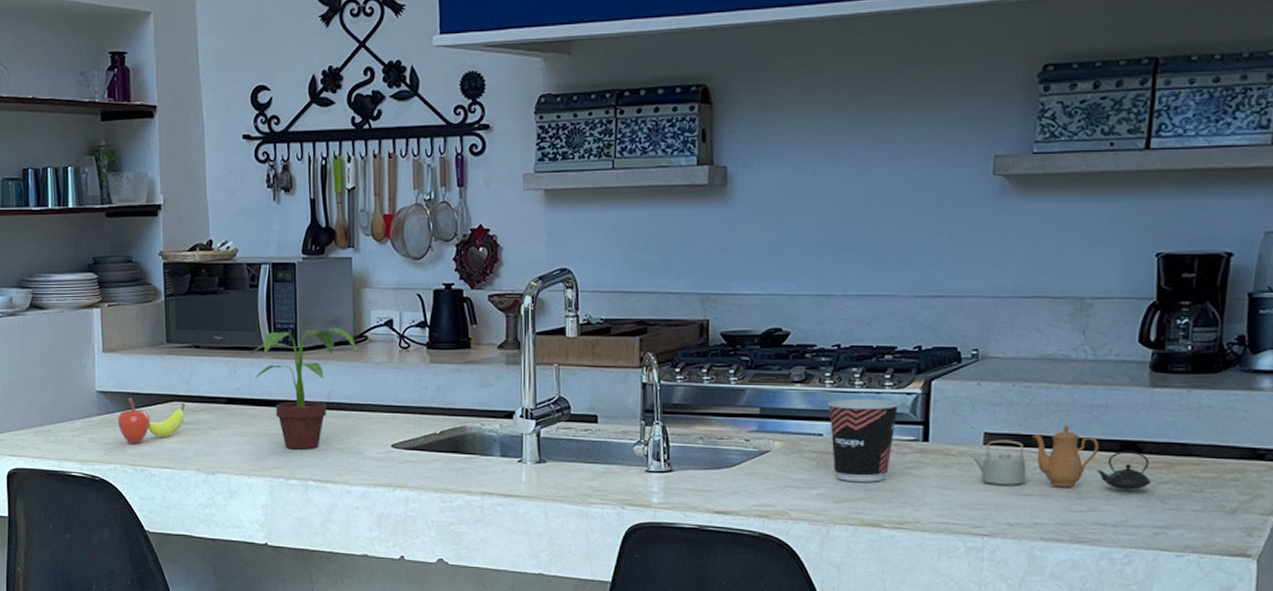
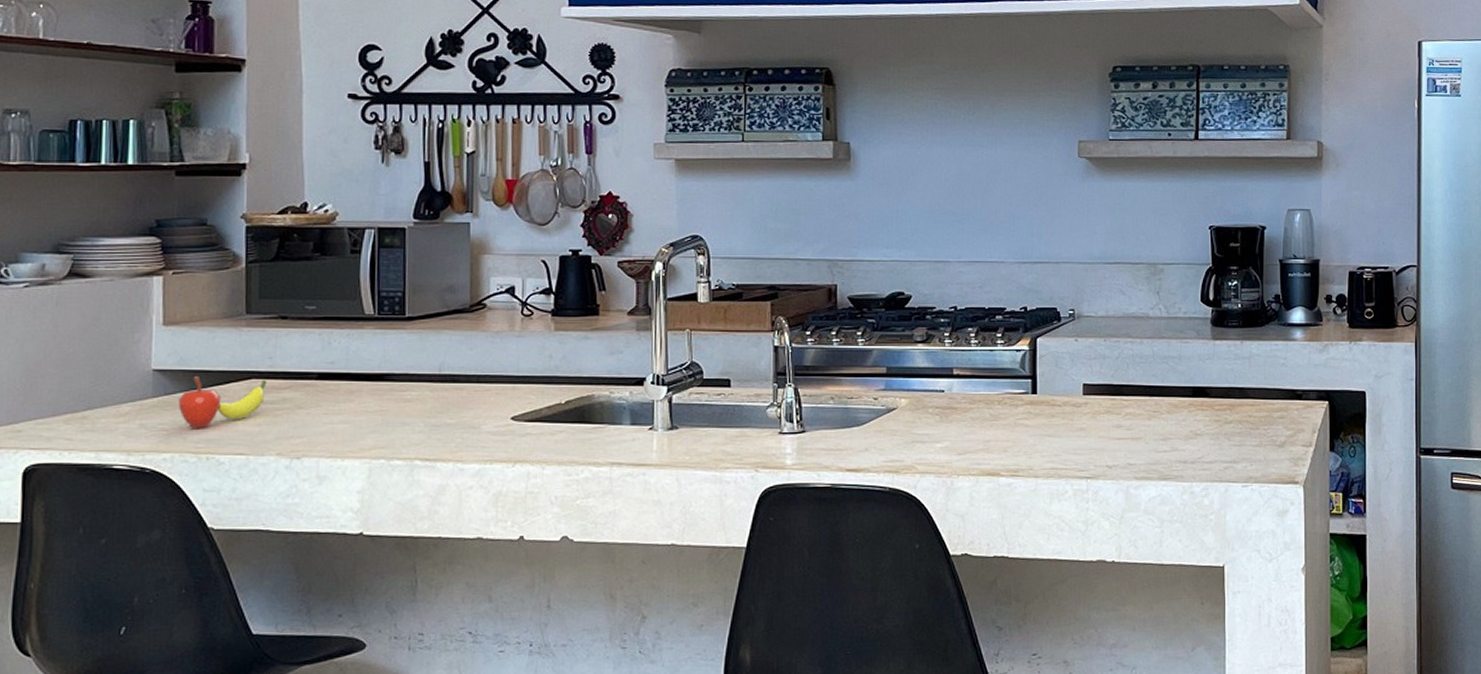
potted plant: present [247,328,357,450] -> none [344,295,474,427]
cup: present [828,399,900,482] -> none [948,356,1011,434]
teapot: present [972,425,1151,490] -> none [1074,375,1218,431]

